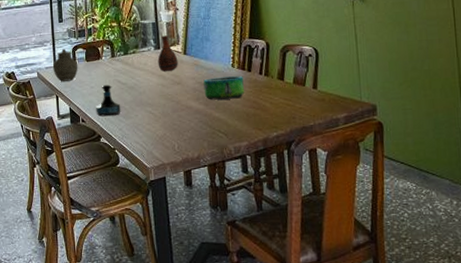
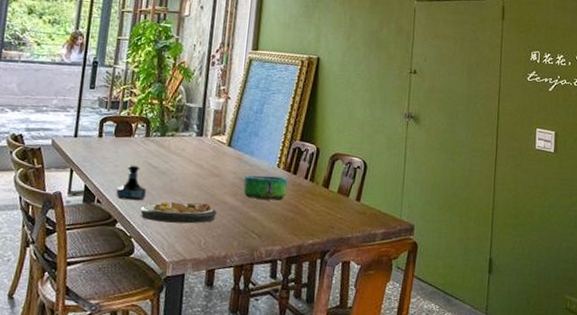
jar: present [52,48,78,82] -> none [72,118,104,155]
plate: none [119,109,184,133] -> present [140,202,217,224]
vase: present [157,35,178,73] -> none [197,123,221,163]

